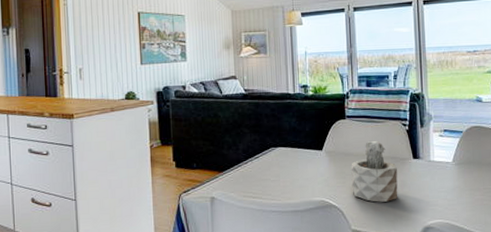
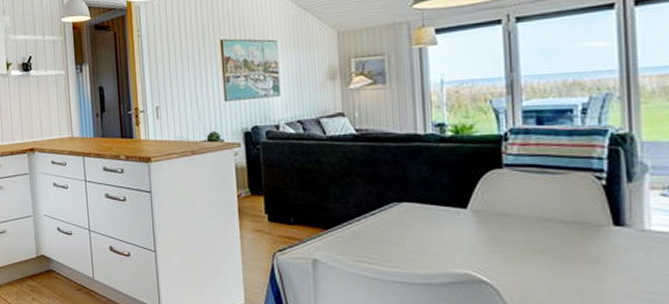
succulent plant: present [351,140,398,202] -> none [511,198,588,282]

